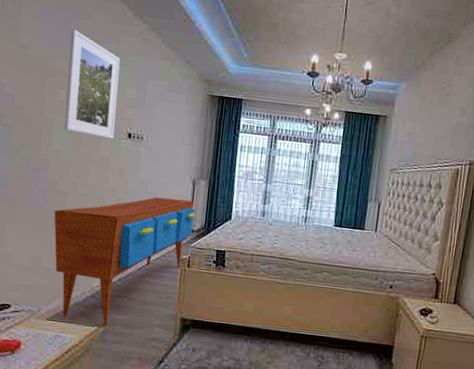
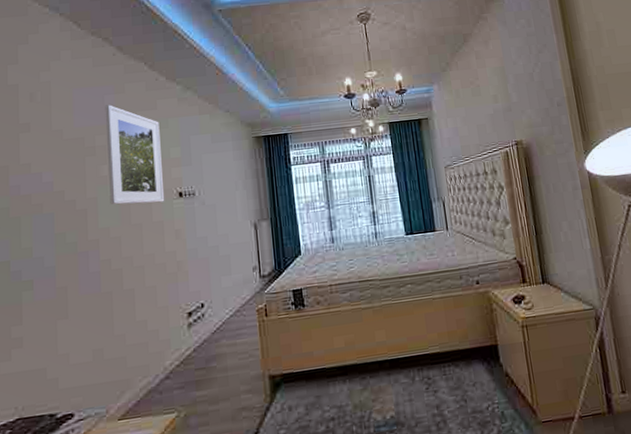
sideboard: present [54,197,196,325] -> none [111,245,264,412]

